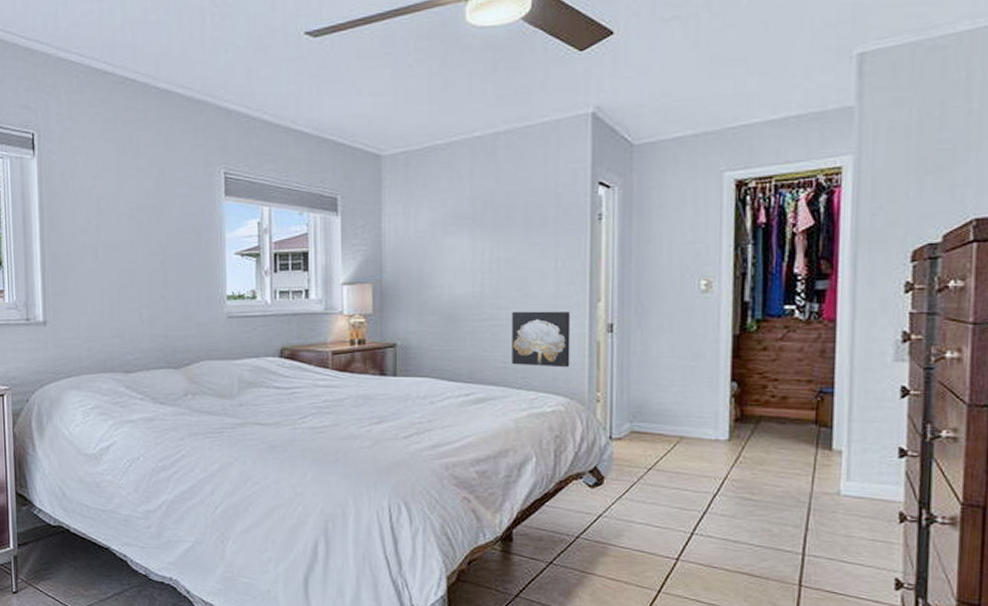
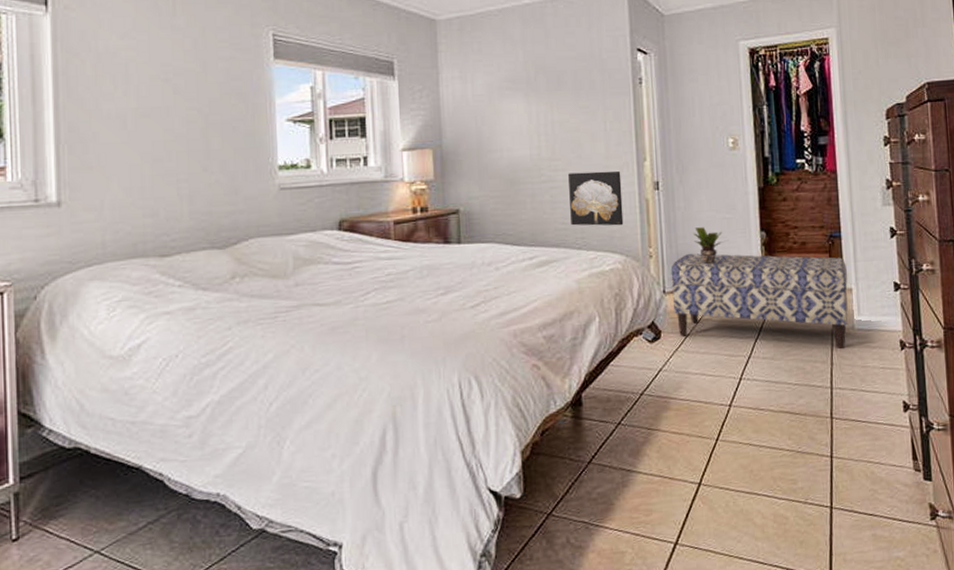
bench: none [619,400,837,515] -> present [671,253,848,350]
potted plant: none [650,374,688,412] -> present [694,227,726,264]

